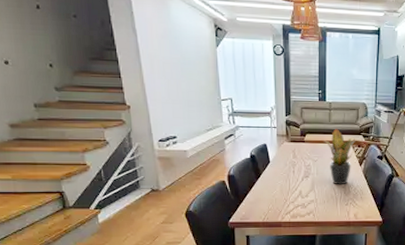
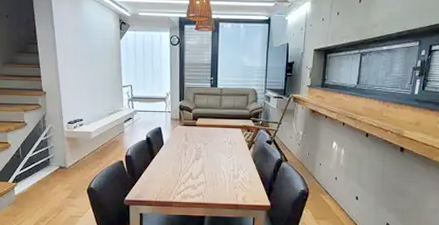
potted plant: present [322,128,356,185] -> none [213,113,246,168]

